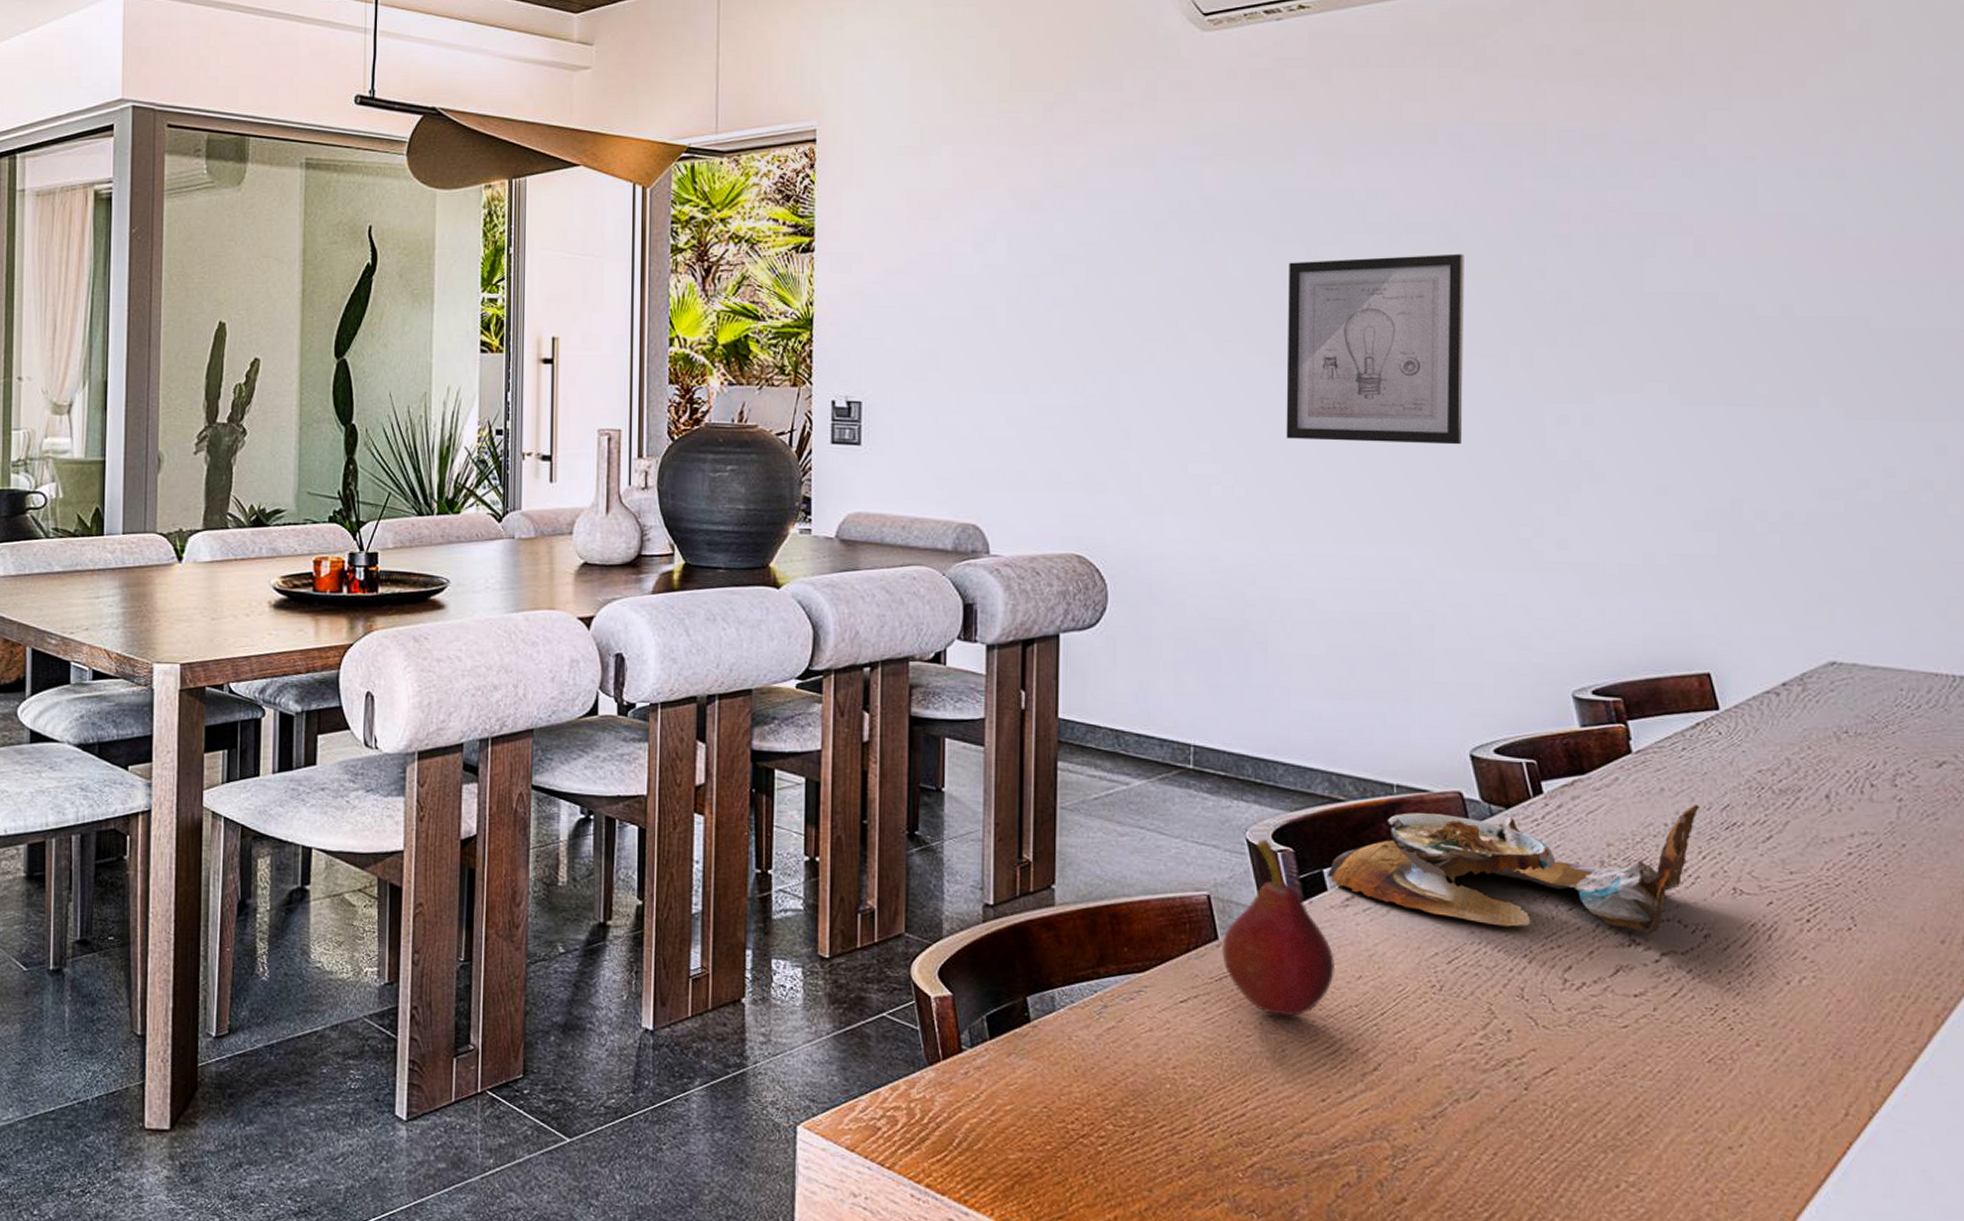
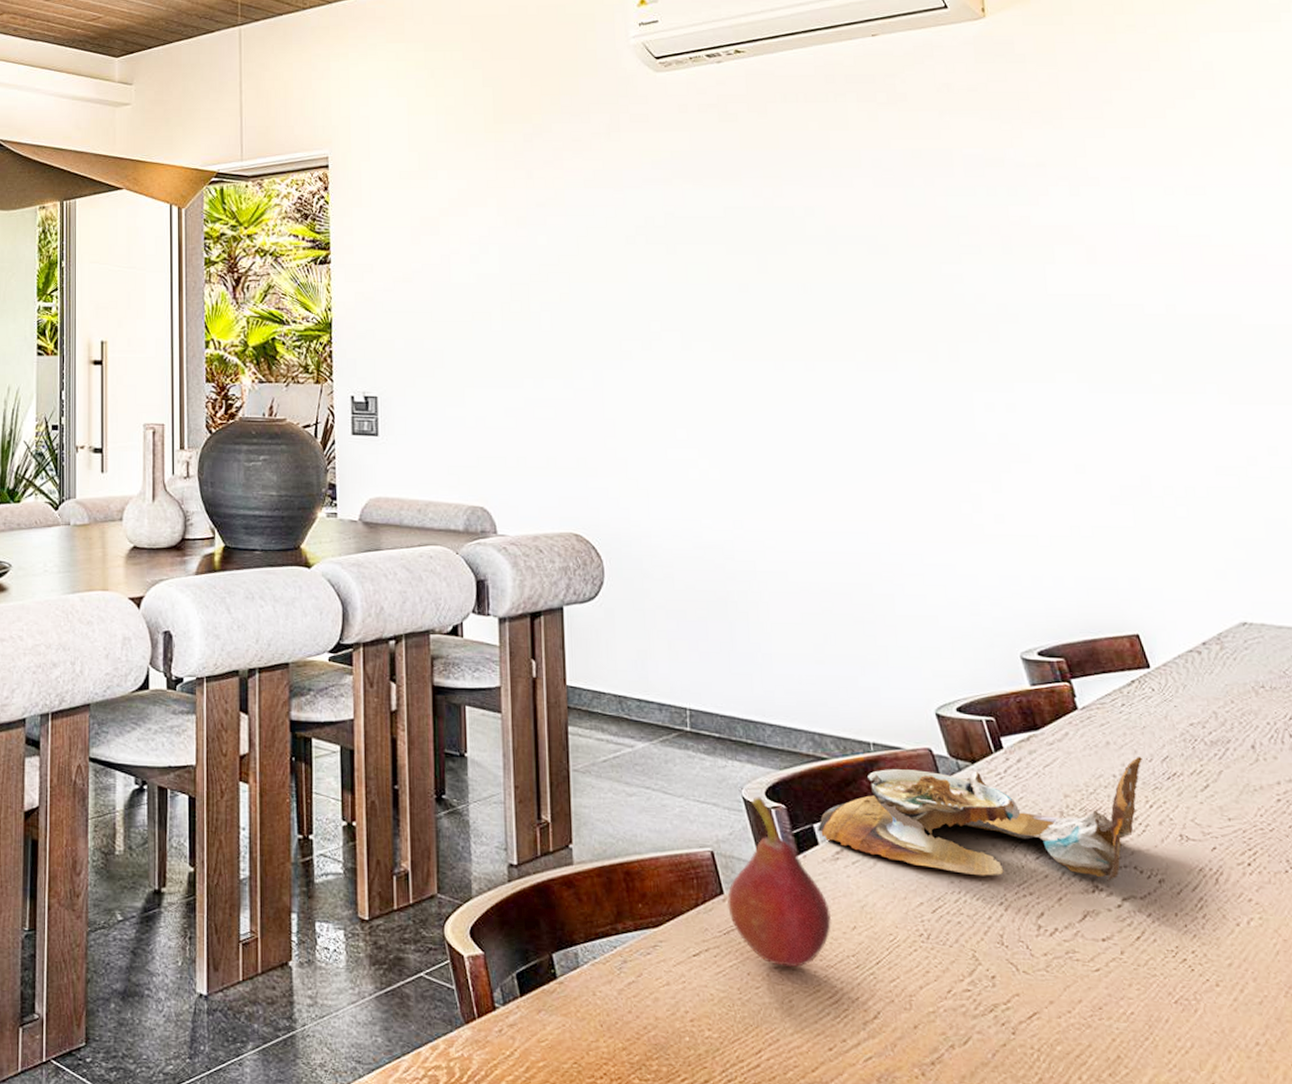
wall art: present [1286,253,1464,445] -> none [743,262,904,430]

